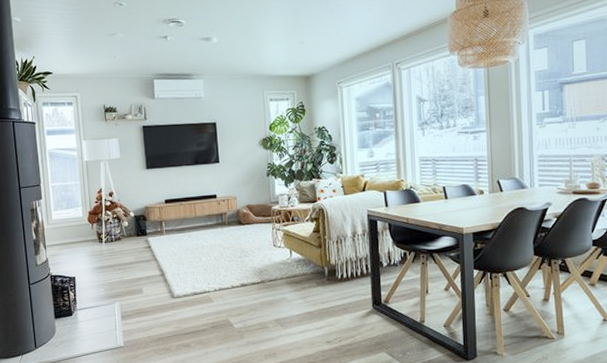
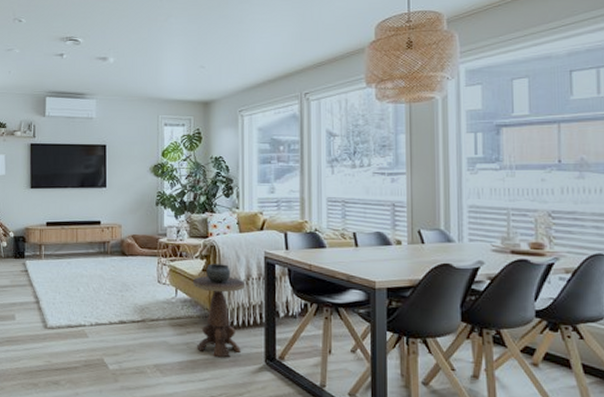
side table: none [304,224,352,307] -> present [192,264,246,358]

